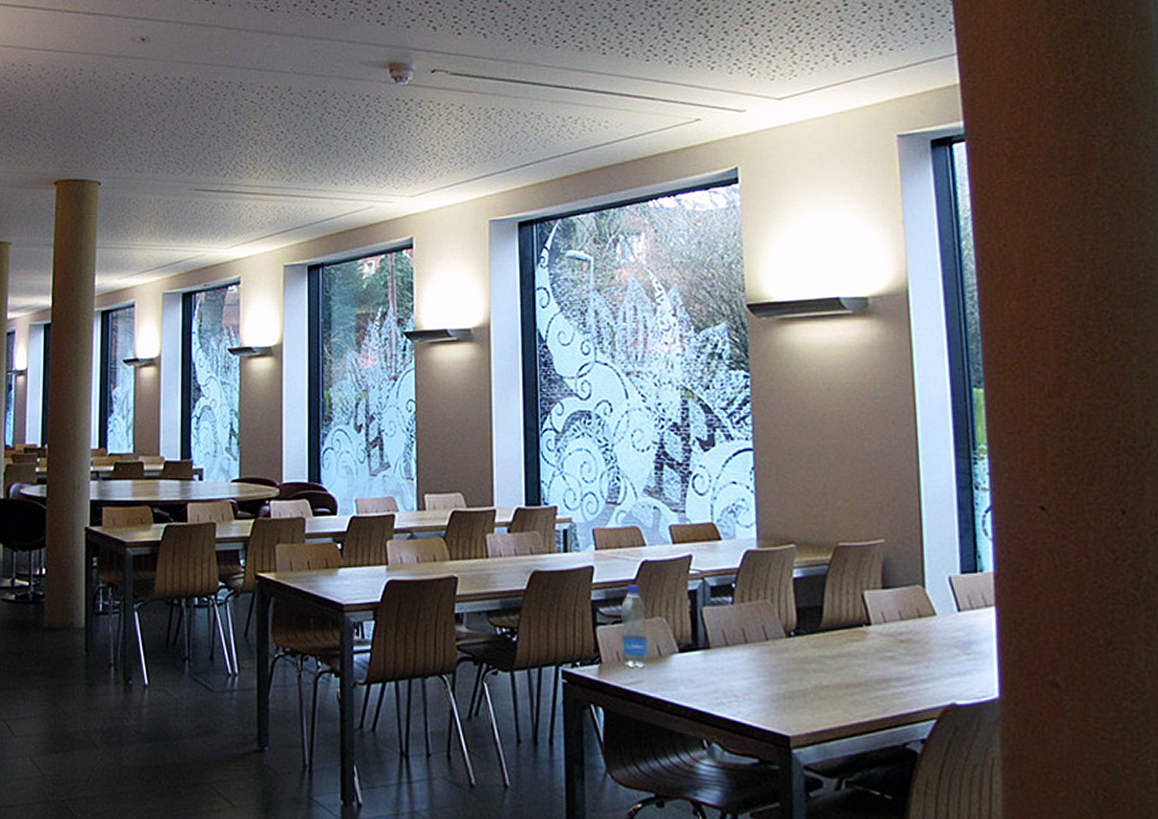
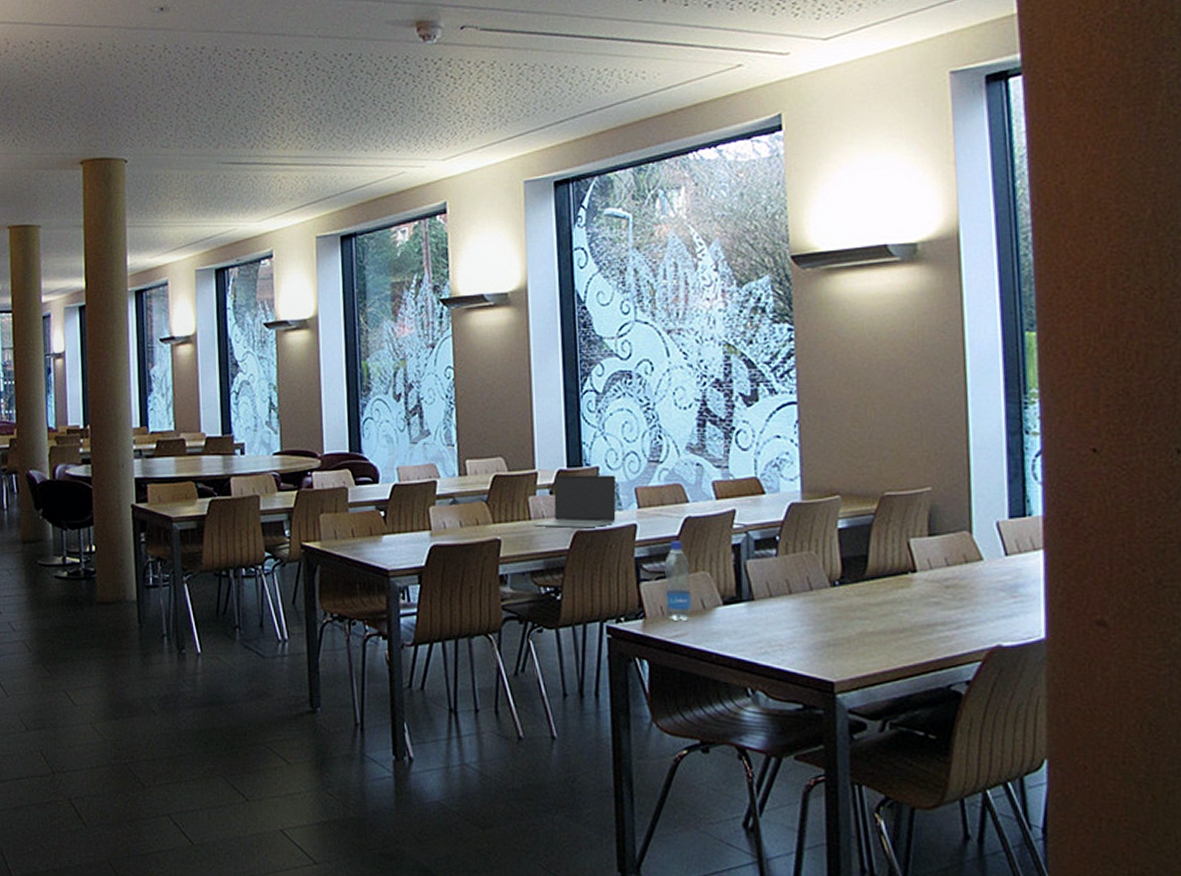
laptop: none [490,514,574,569] -> present [533,474,616,529]

